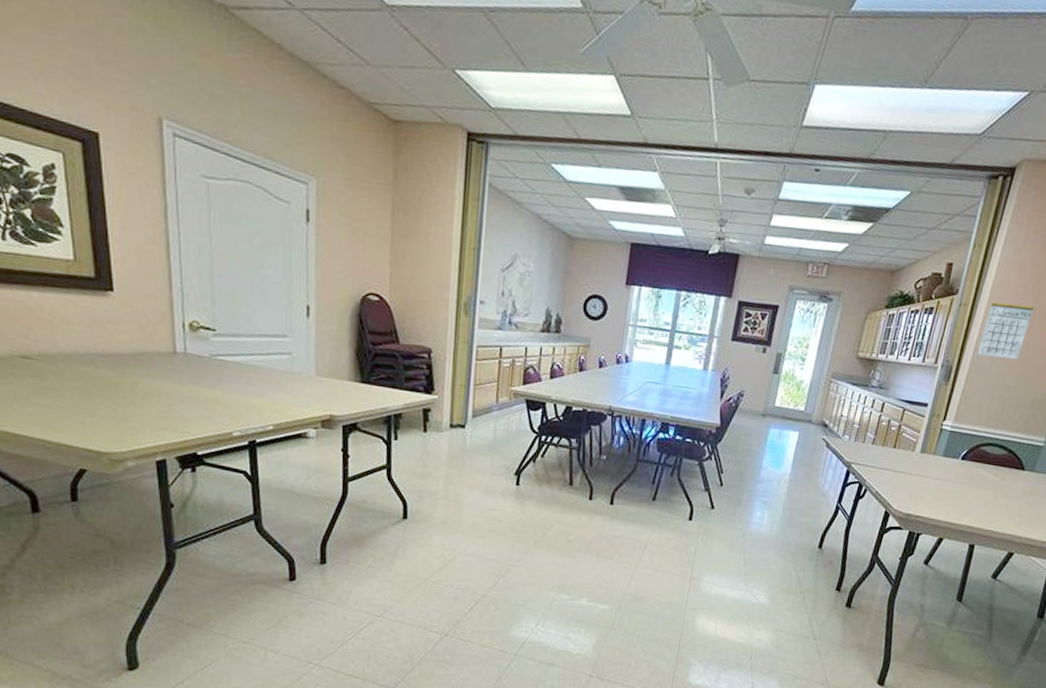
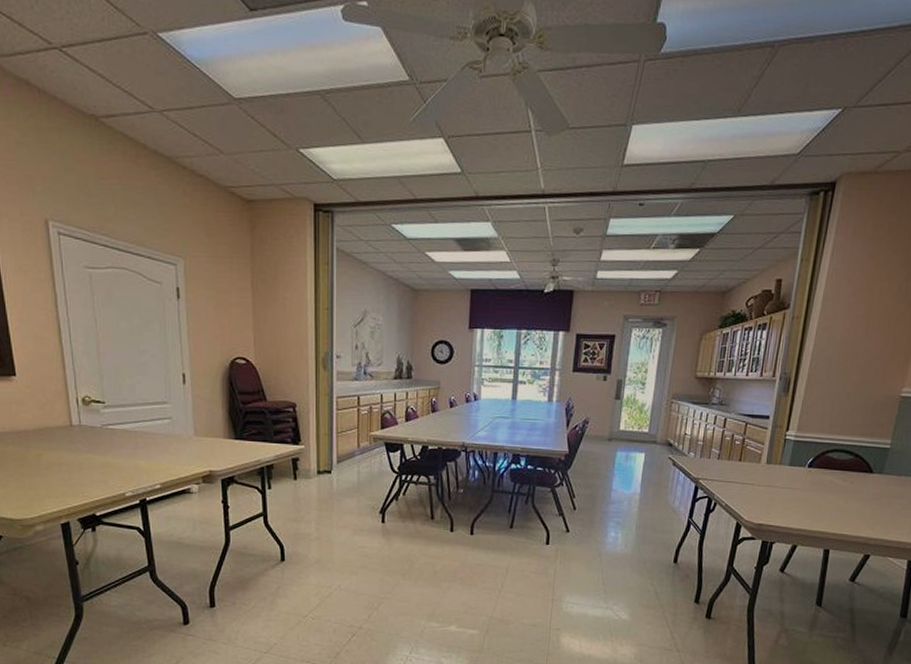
calendar: present [977,297,1035,360] -> none [814,306,868,367]

